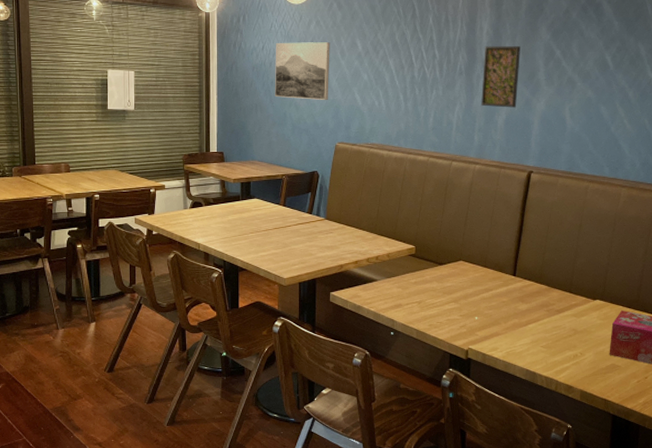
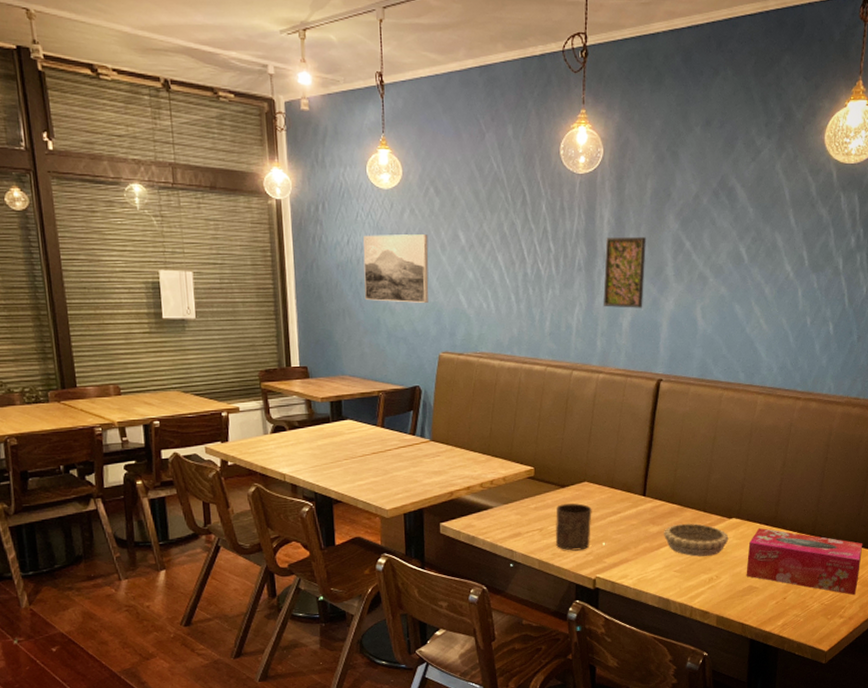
cup: none [432,280,466,323] -> present [555,503,592,551]
decorative bowl: none [532,302,593,334] -> present [664,523,729,557]

